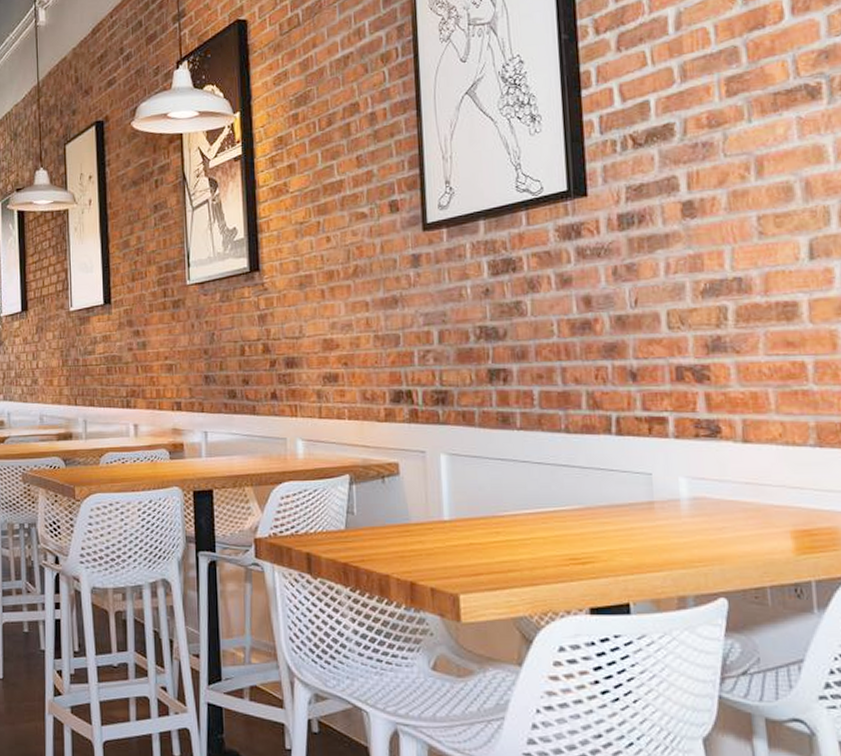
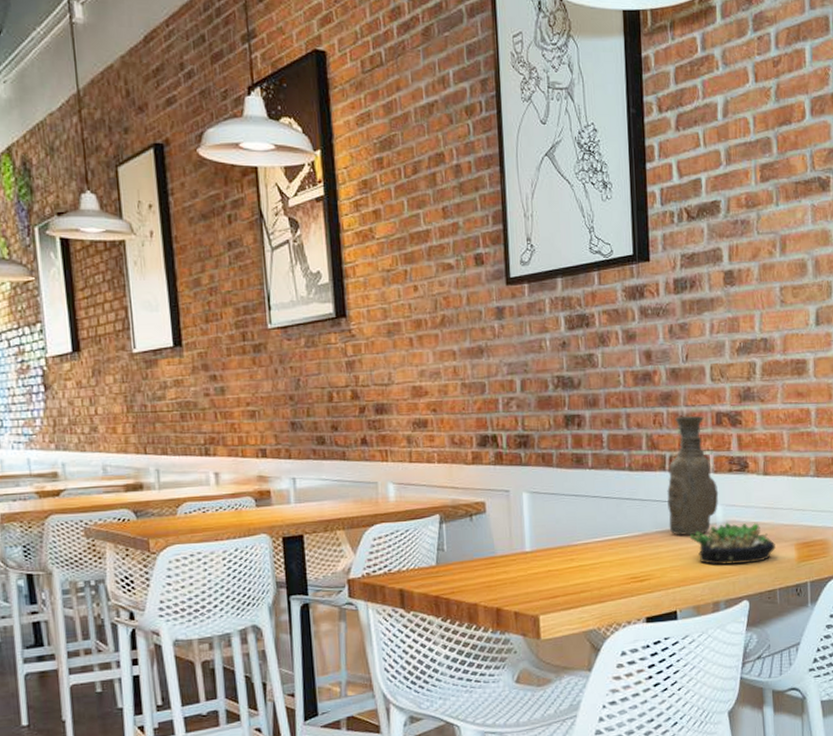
vase: none [614,369,682,513] -> present [667,415,719,536]
succulent plant: none [644,499,763,552] -> present [689,522,776,565]

